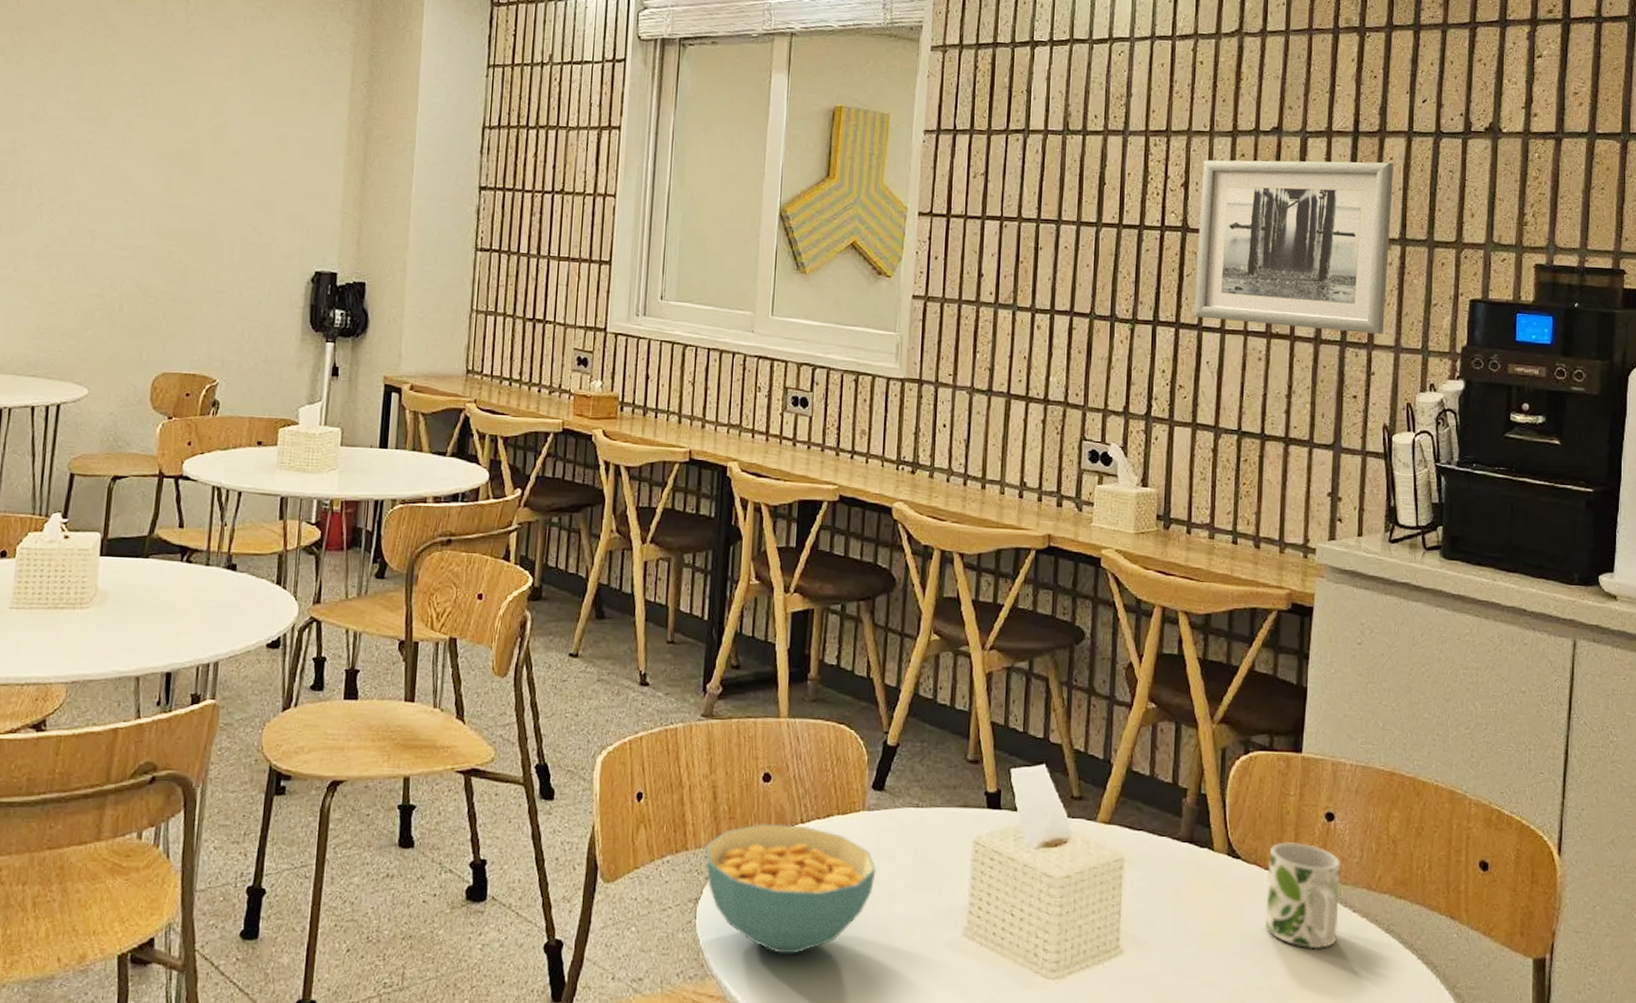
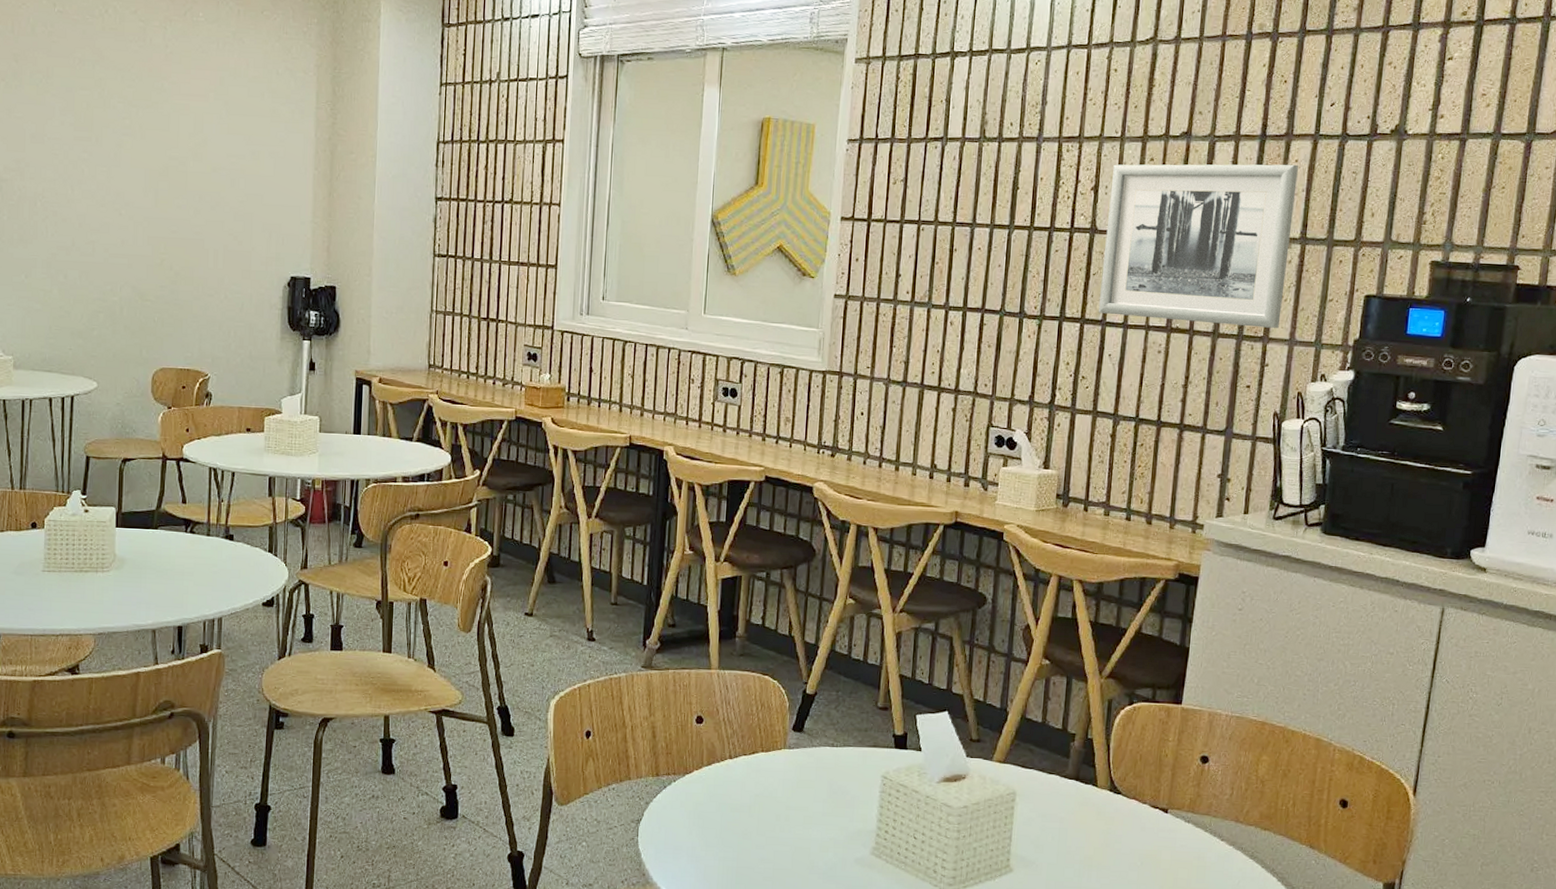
cereal bowl: present [704,824,876,954] -> none [645,759,795,867]
mug: present [1264,842,1341,949] -> none [1140,780,1213,871]

